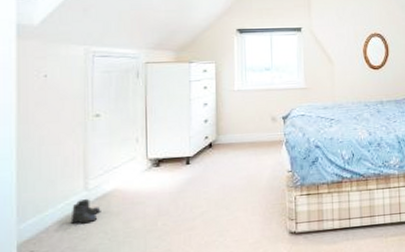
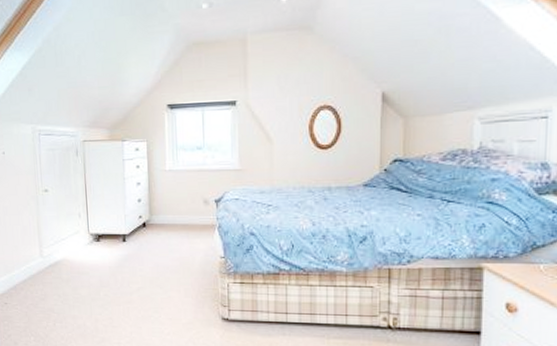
boots: present [70,198,101,224] -> none [31,264,54,286]

